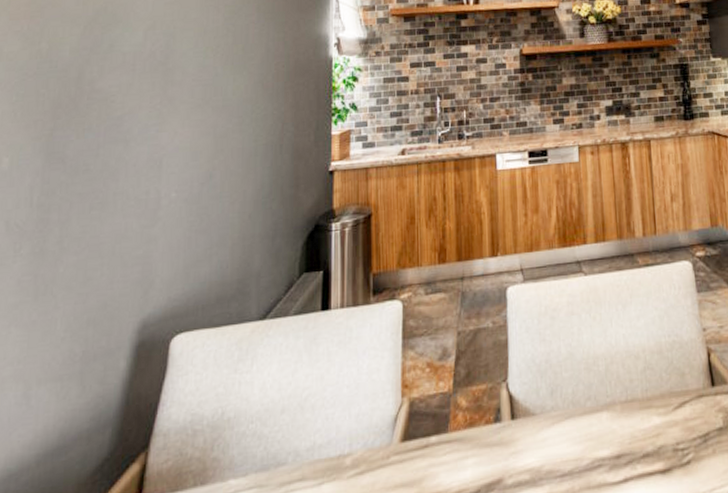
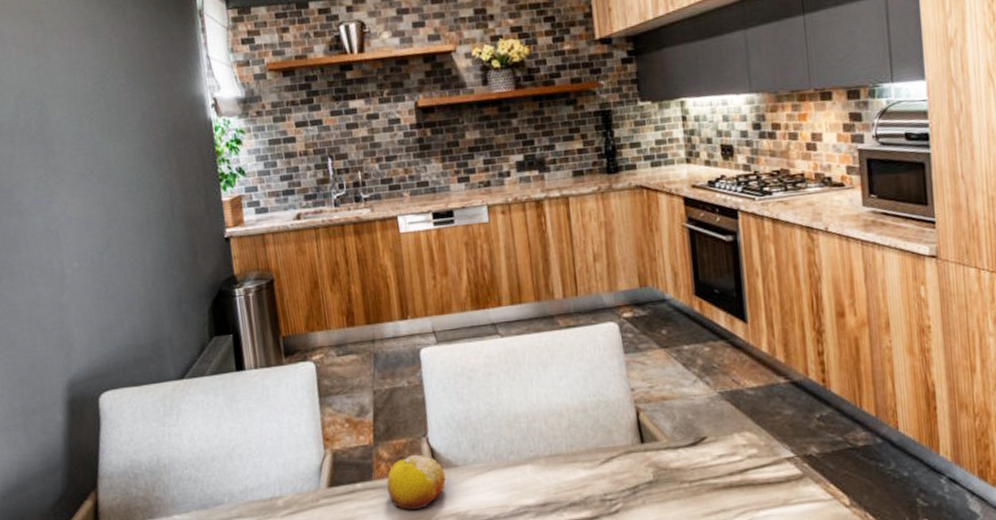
fruit: none [462,402,522,467] -> present [386,454,446,511]

